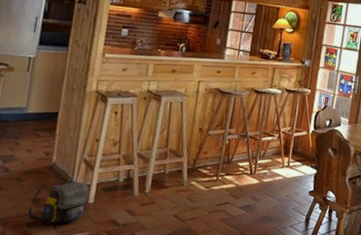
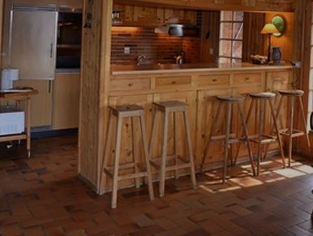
shoulder bag: present [26,180,89,224] -> none [61,188,112,228]

